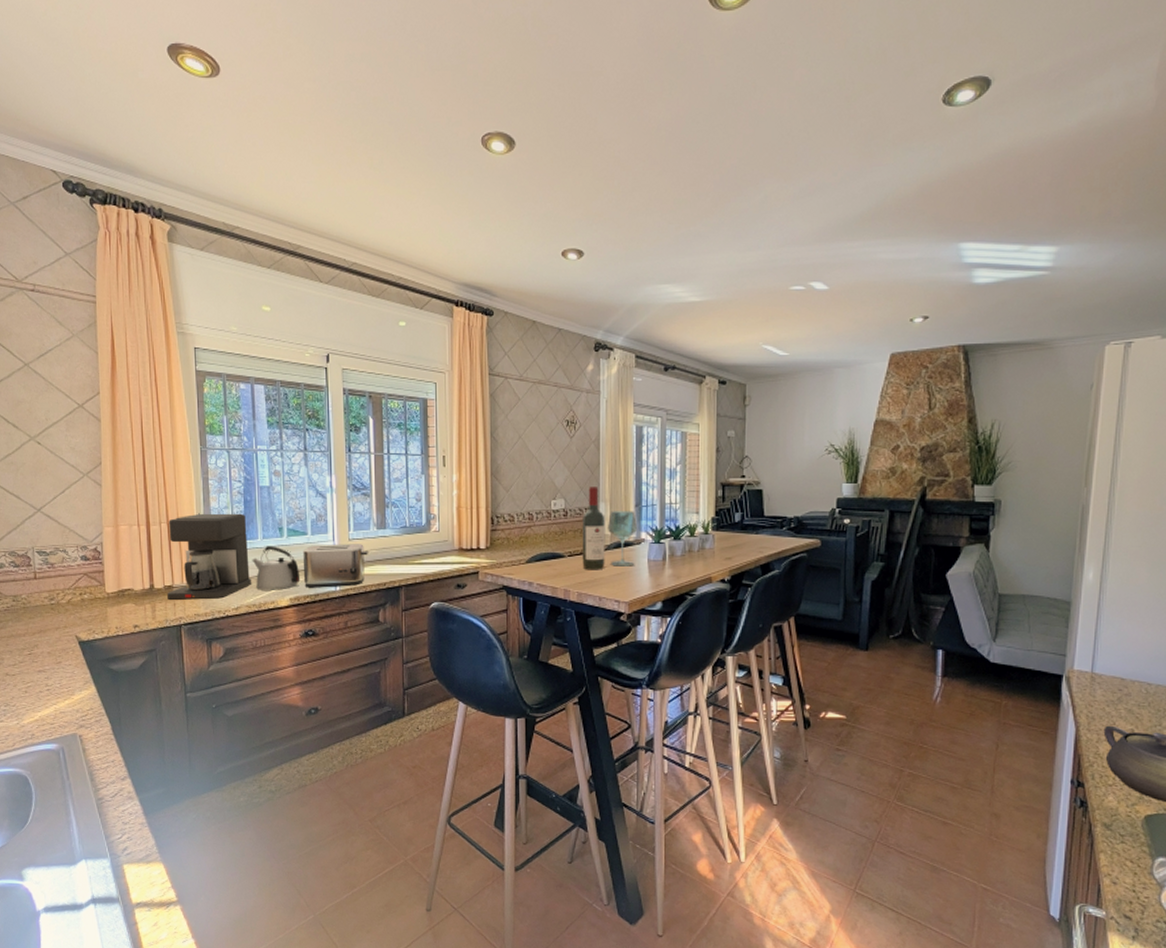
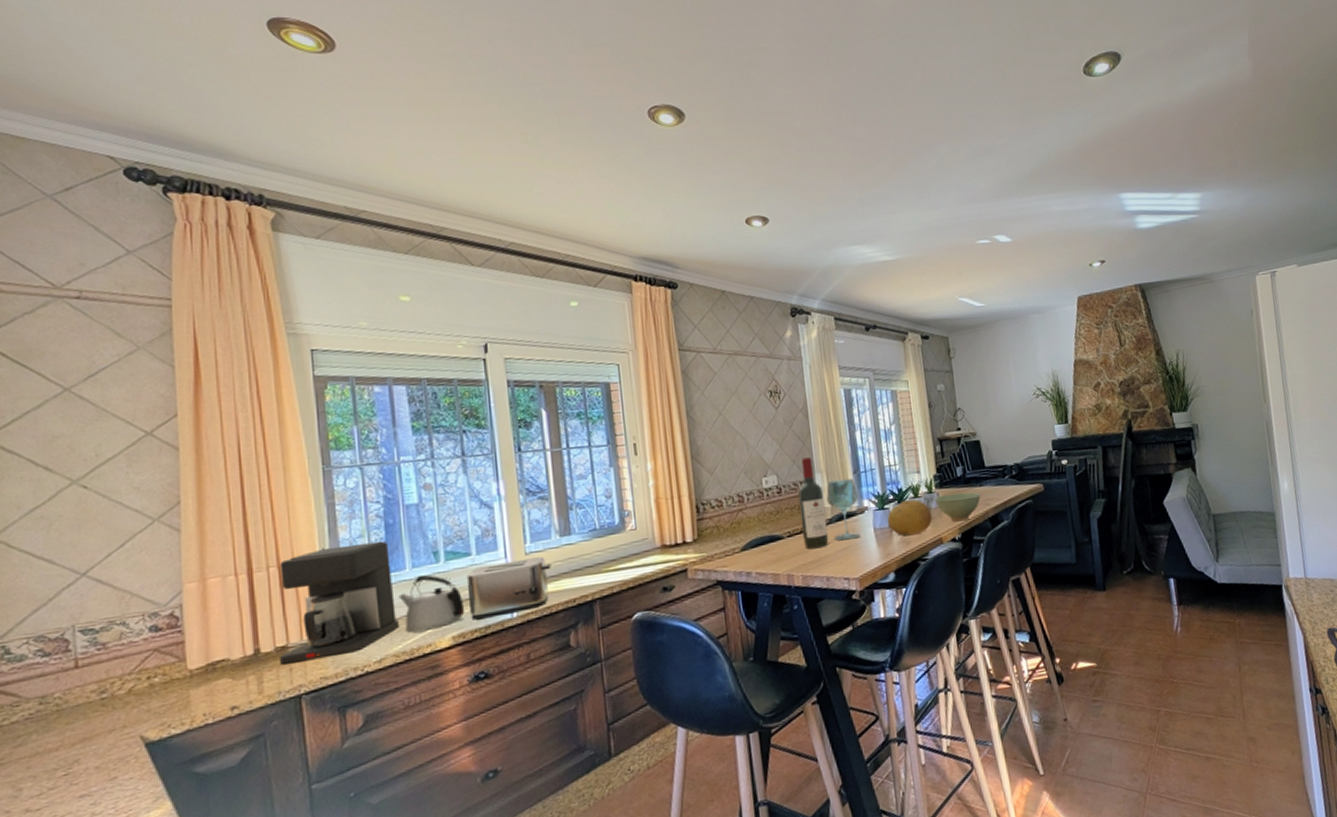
fruit: none [662,537,705,571] -> present [888,499,933,536]
bowl: none [709,537,755,565] -> present [934,492,981,522]

